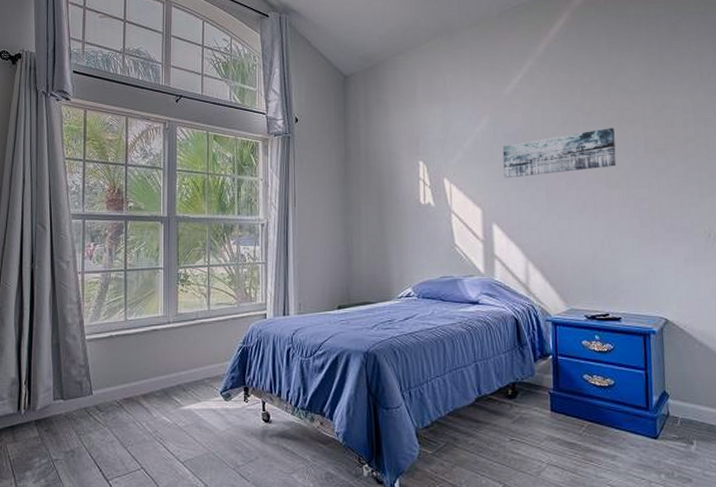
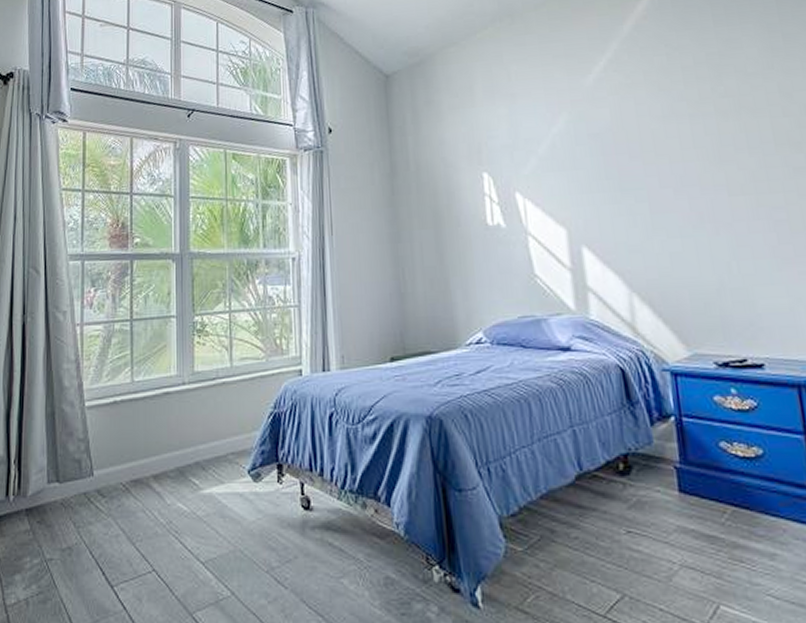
wall art: present [502,128,617,178] -> none [587,119,739,189]

